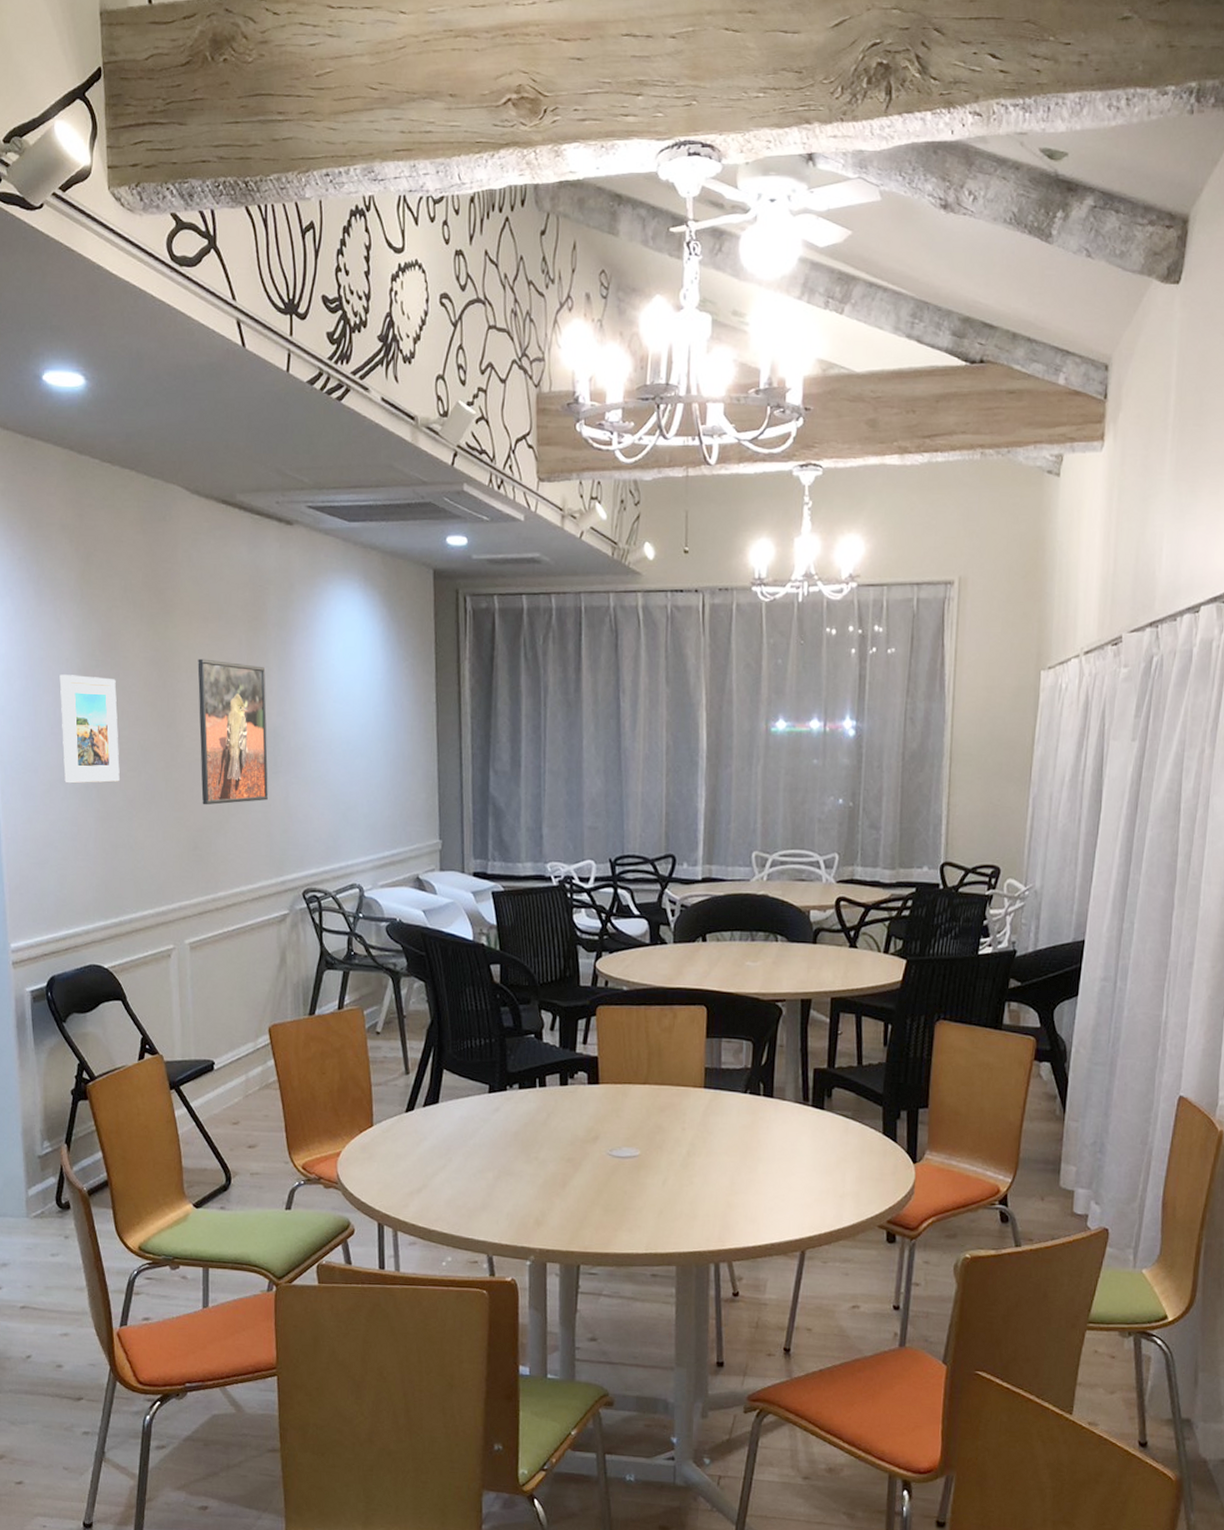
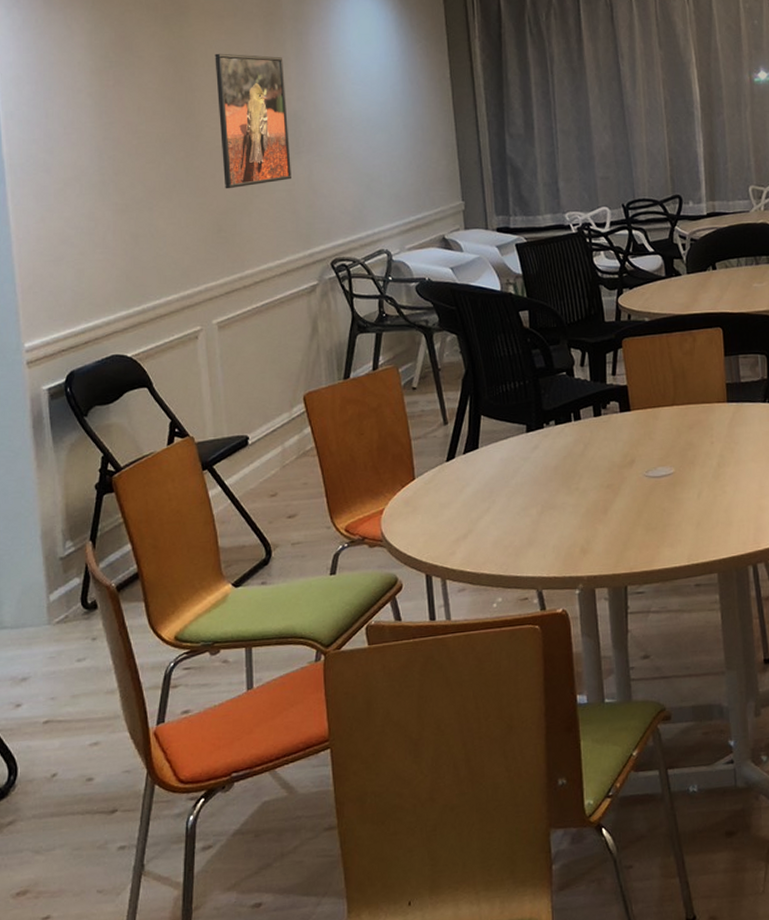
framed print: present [59,674,120,784] -> none [71,76,138,180]

